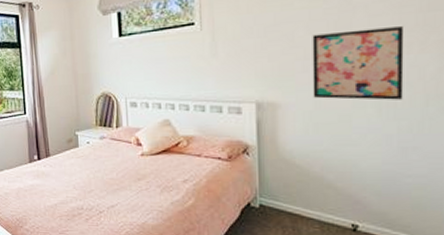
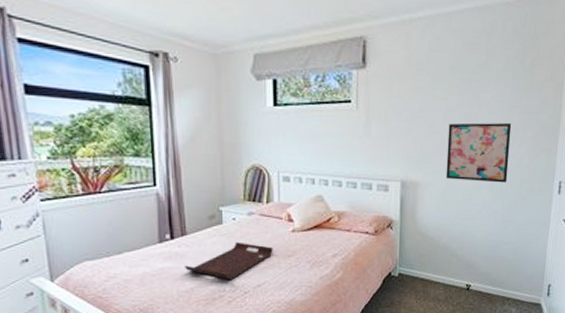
serving tray: none [49,164,124,199] -> present [185,241,273,280]

